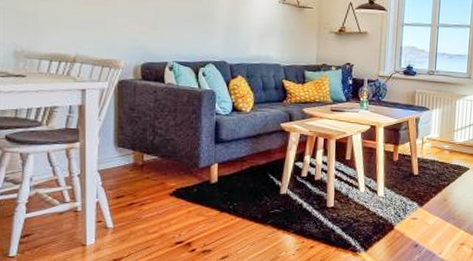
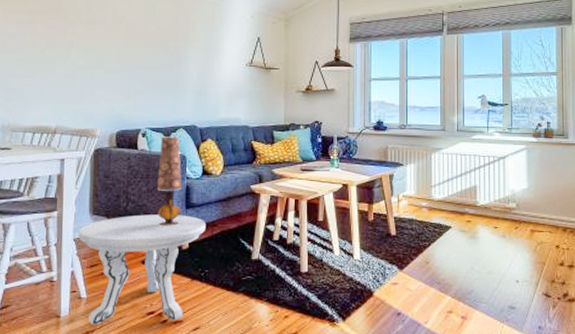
side table: none [103,148,236,254] -> present [79,214,207,325]
table lamp: none [185,71,211,160] -> present [157,136,182,226]

